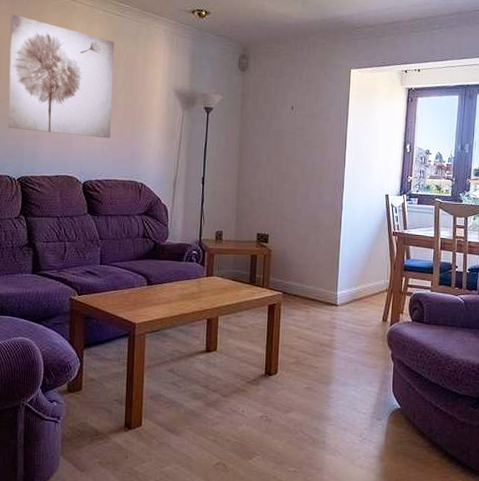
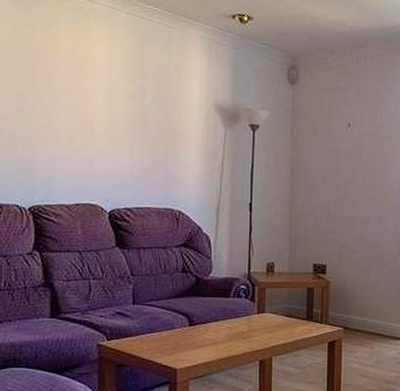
wall art: present [8,14,114,139] -> none [13,15,142,161]

